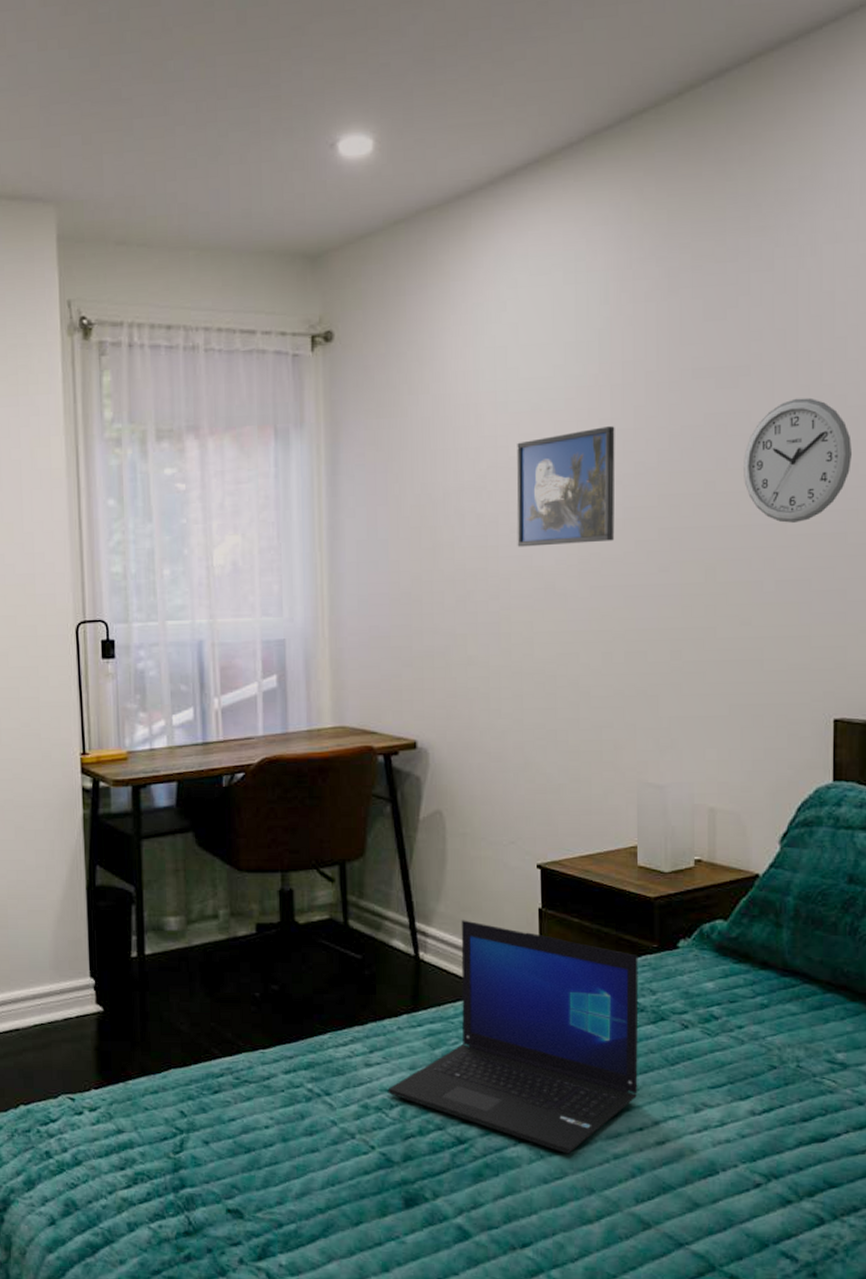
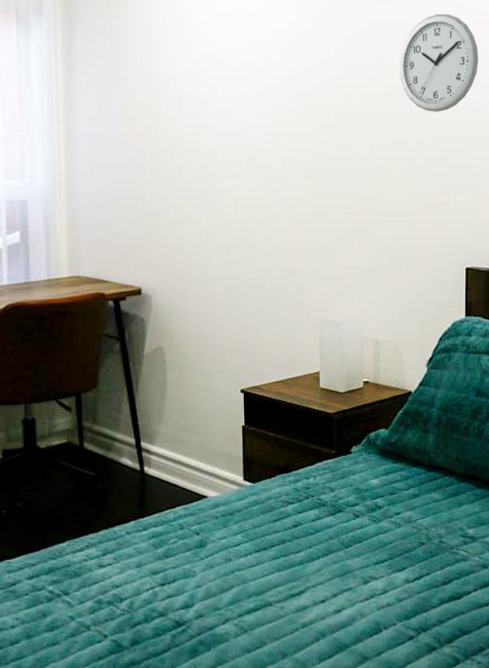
laptop: present [387,920,639,1154] -> none [118,438,321,627]
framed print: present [516,426,615,547] -> none [223,28,302,125]

